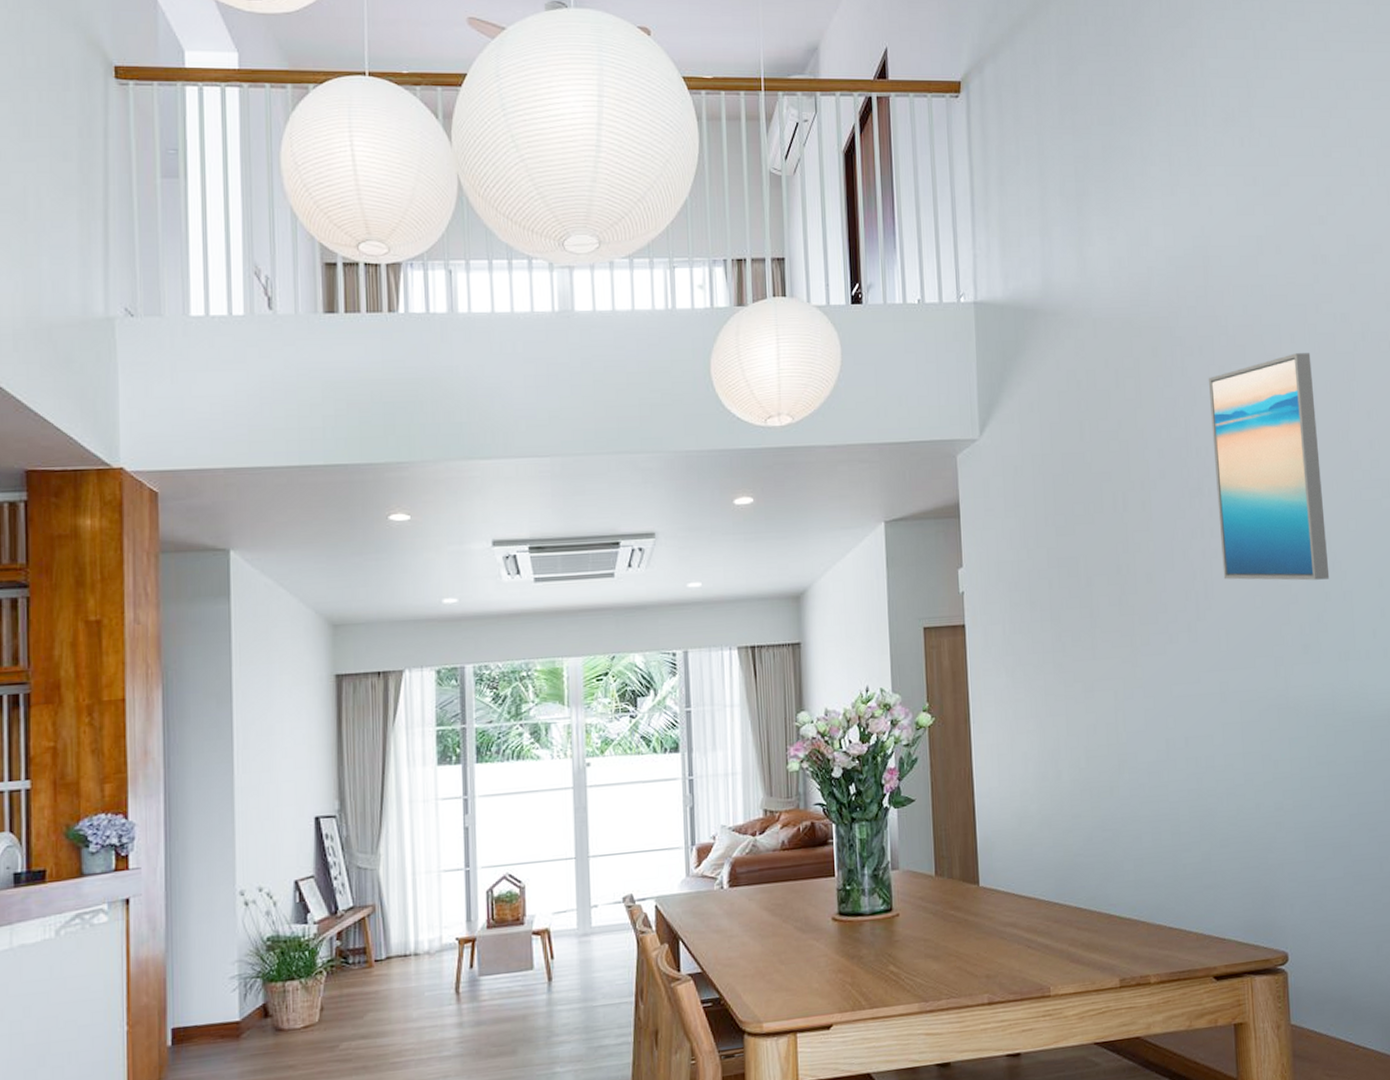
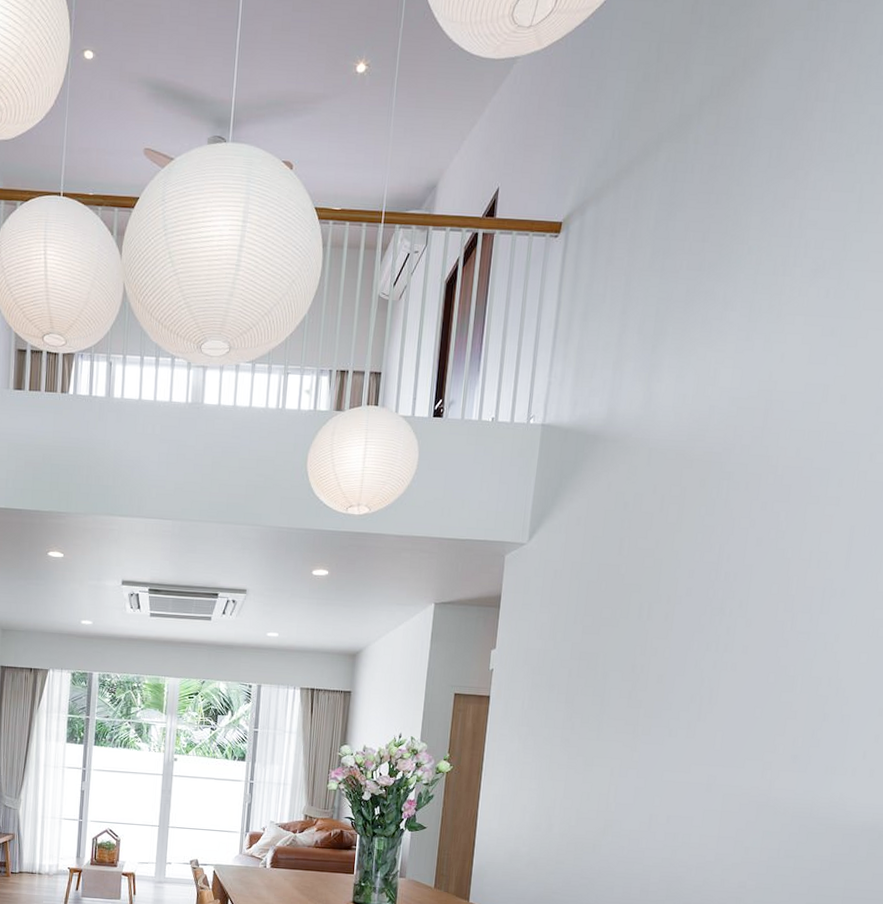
wall art: present [1208,353,1330,581] -> none [729,497,856,702]

